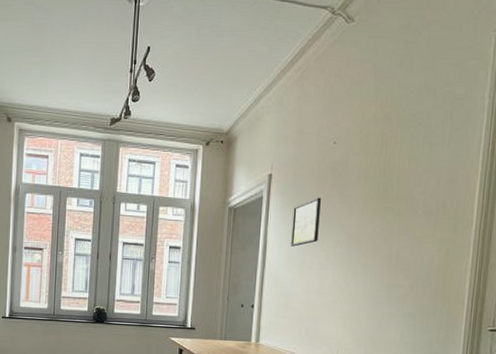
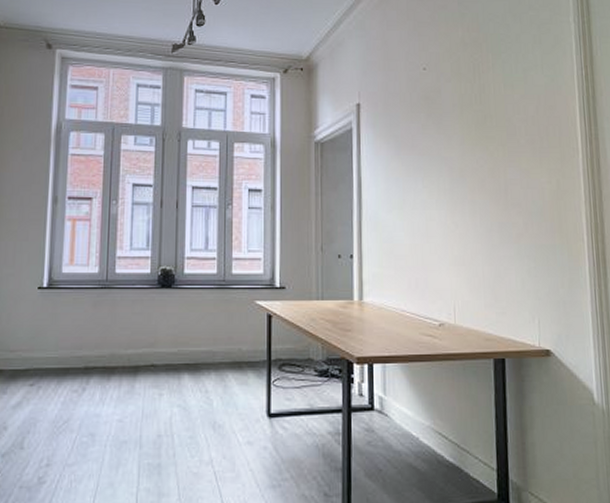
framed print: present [291,197,321,247] -> none [387,128,418,184]

